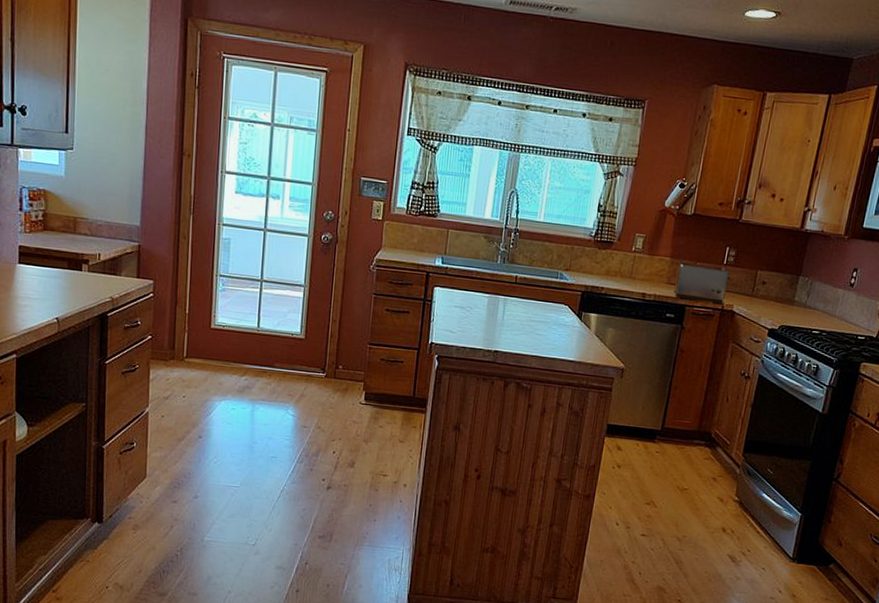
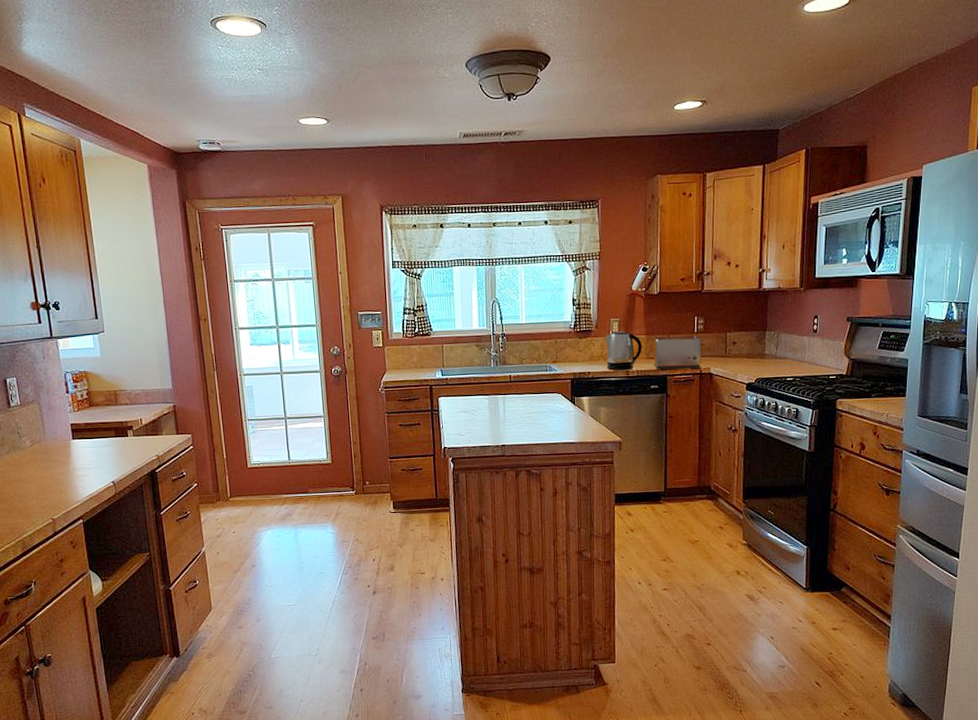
kettle: none [622,248,665,293] -> present [606,331,643,371]

